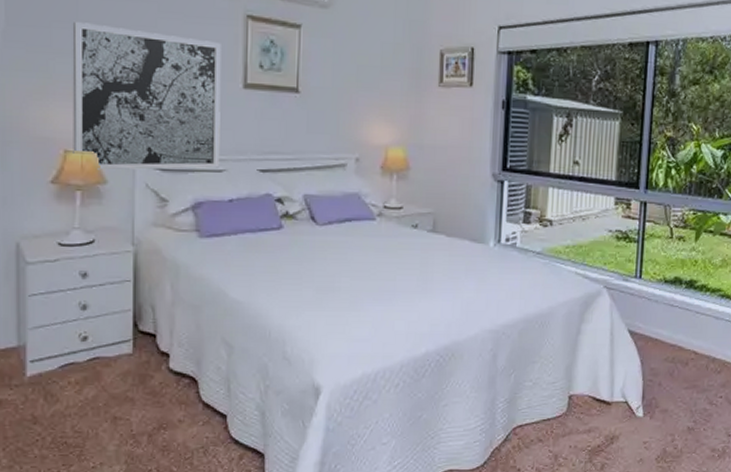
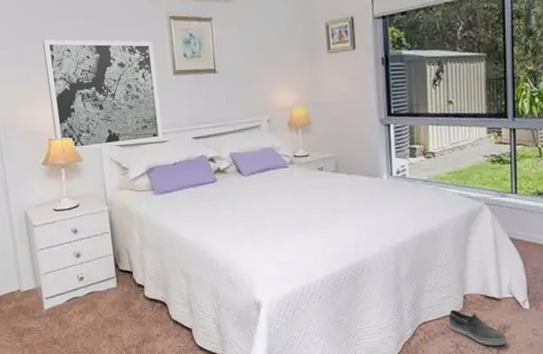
shoe: none [548,411,614,459] -> present [448,309,507,346]

